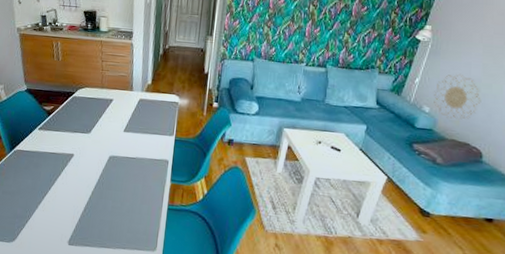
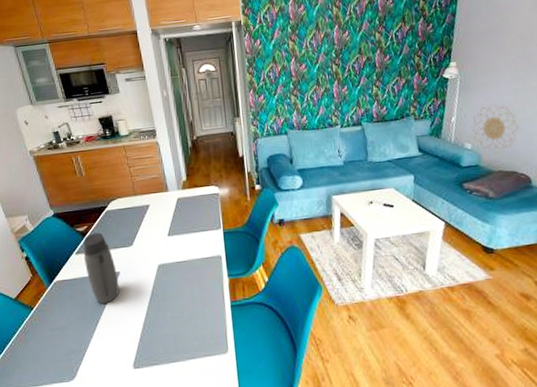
water bottle: none [44,114,72,180] -> present [83,232,119,304]

